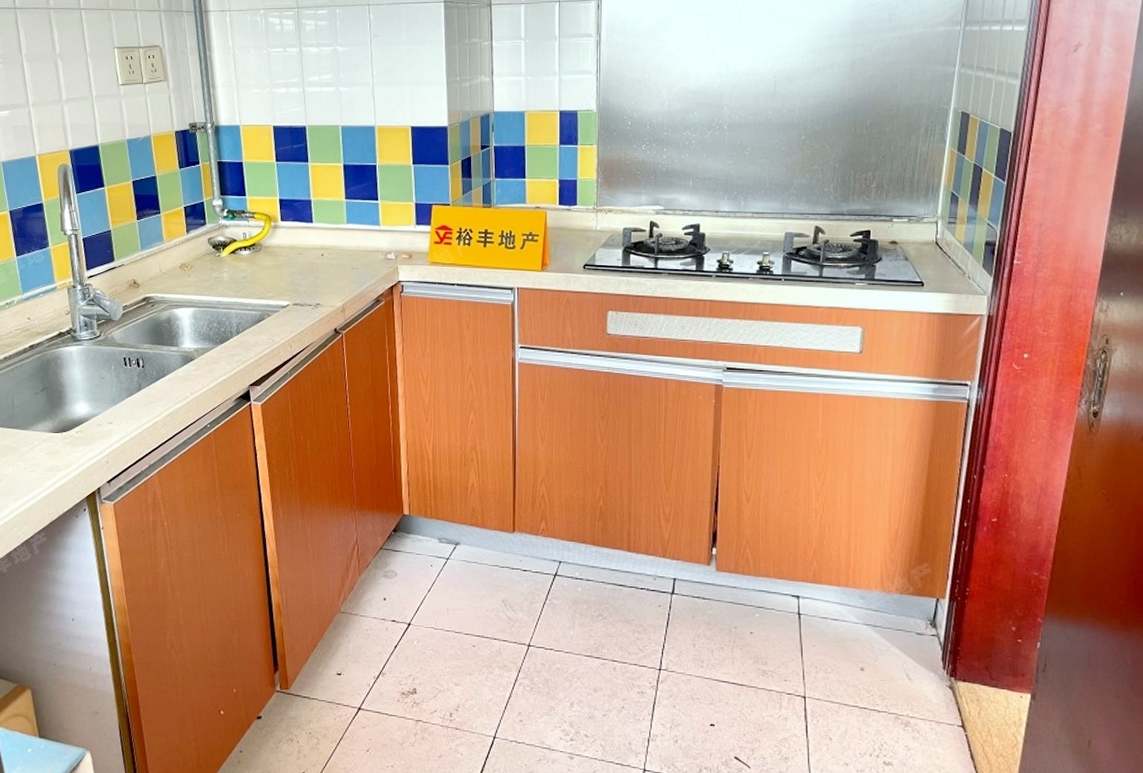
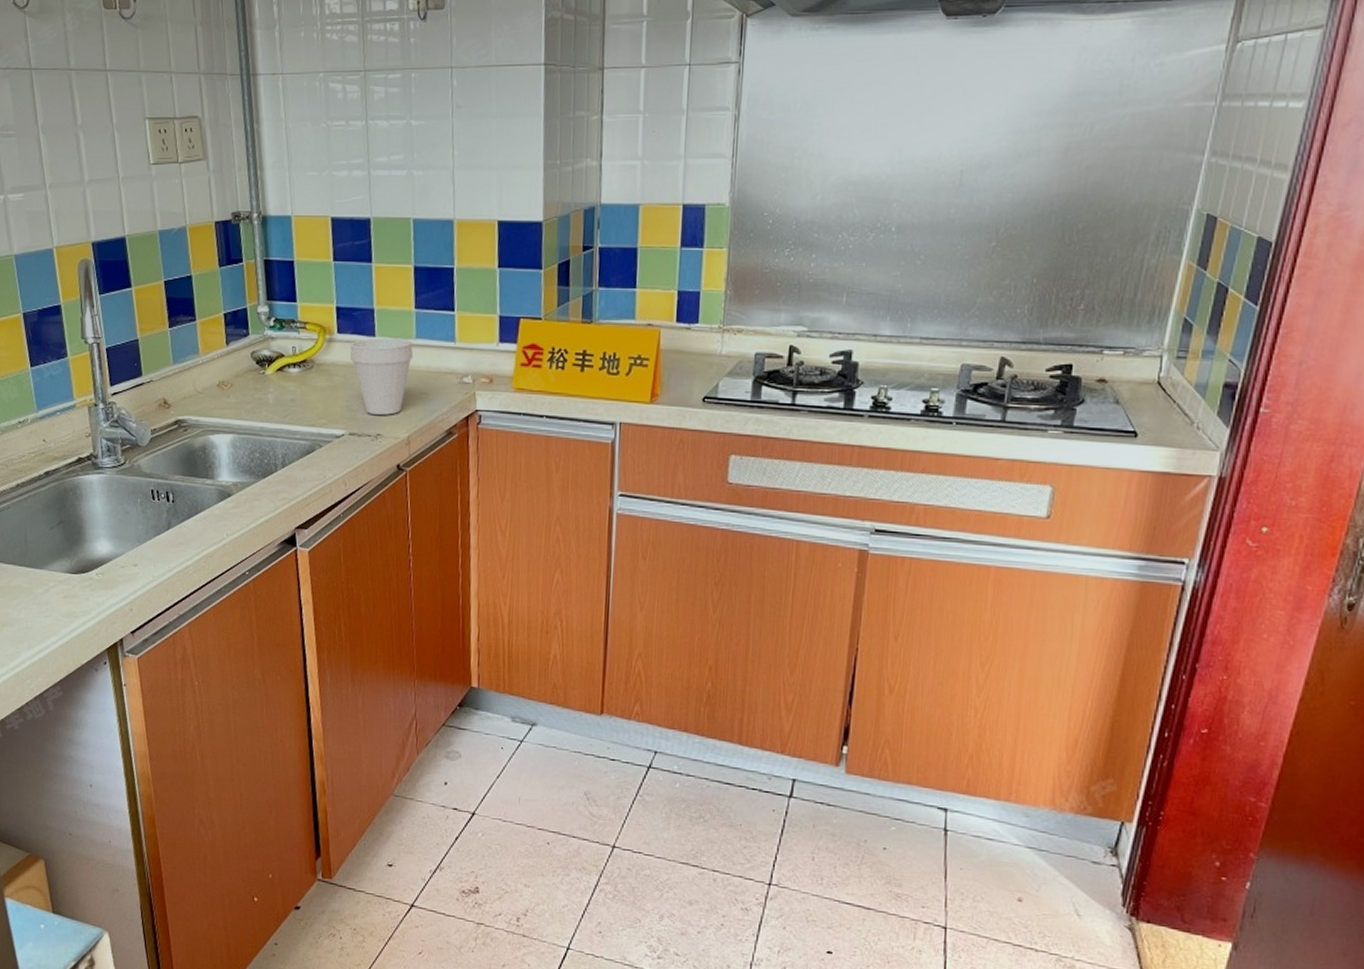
cup: none [292,224,345,287] -> present [350,337,414,415]

